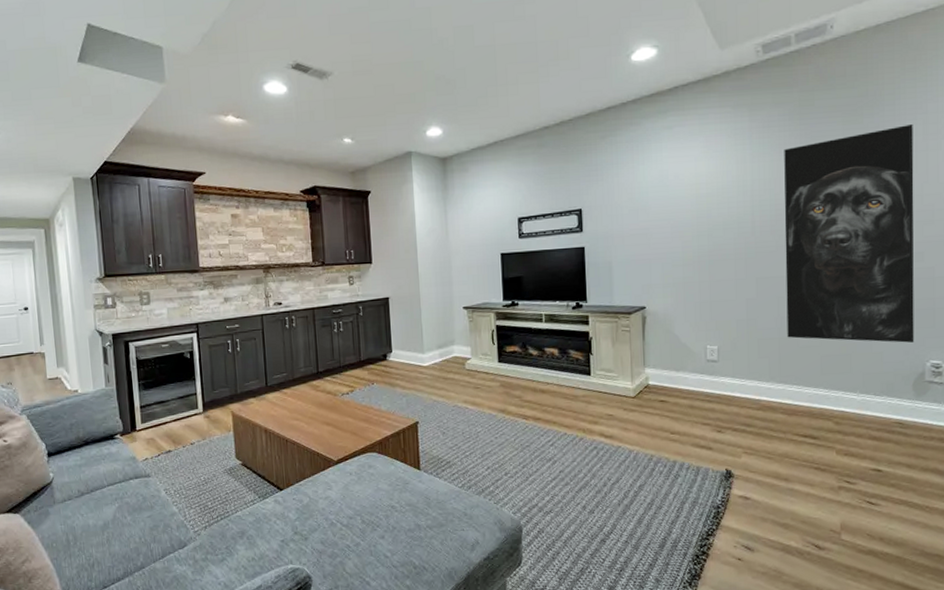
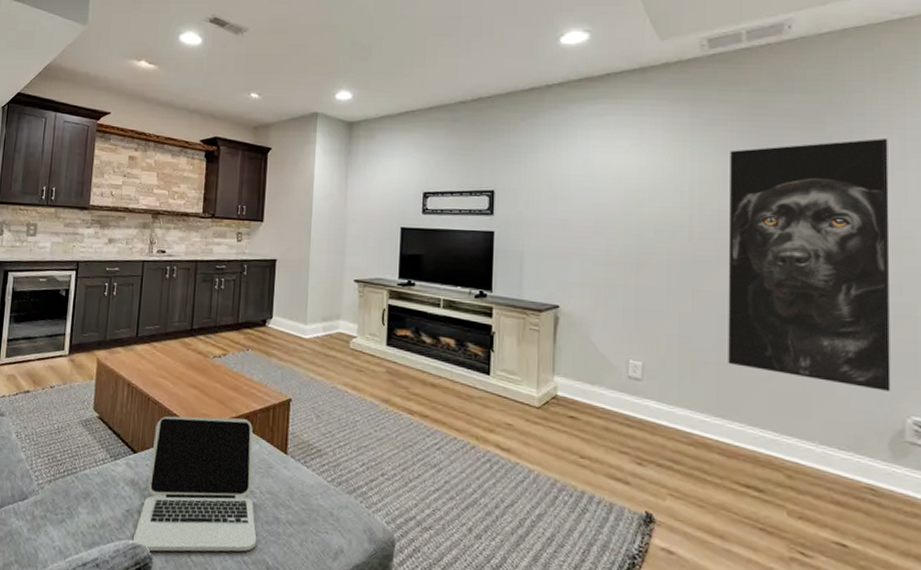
laptop: none [290,444,403,572] -> present [132,416,257,552]

